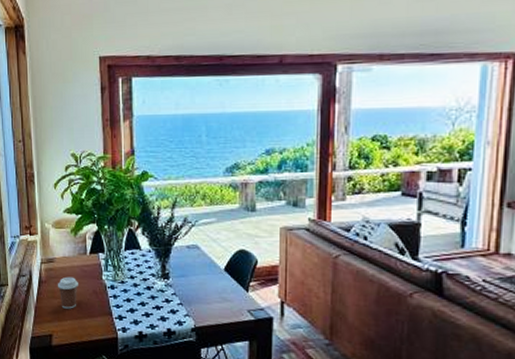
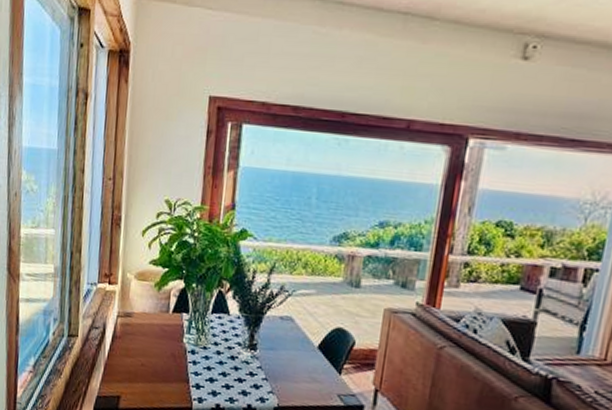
coffee cup: present [57,276,78,309] -> none [132,334,156,371]

